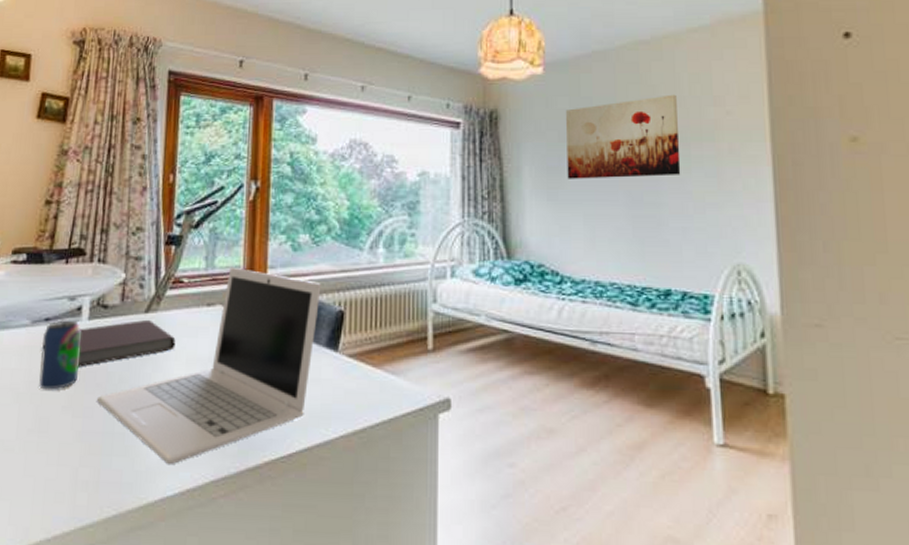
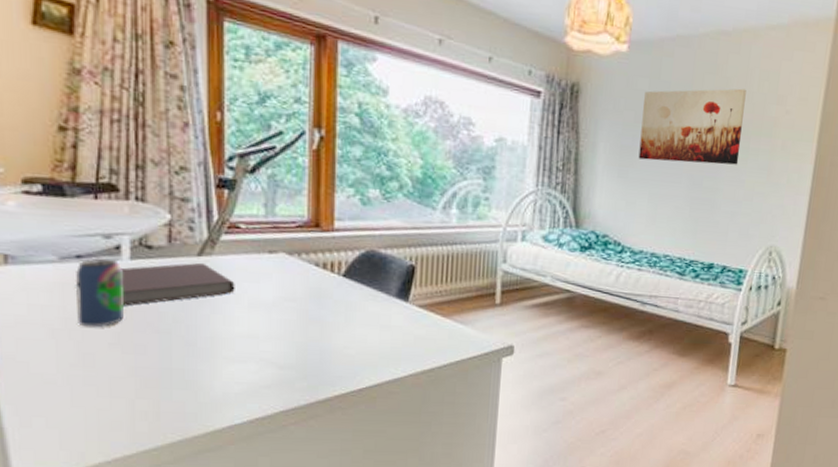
laptop: present [96,267,321,464] -> none [148,216,392,397]

